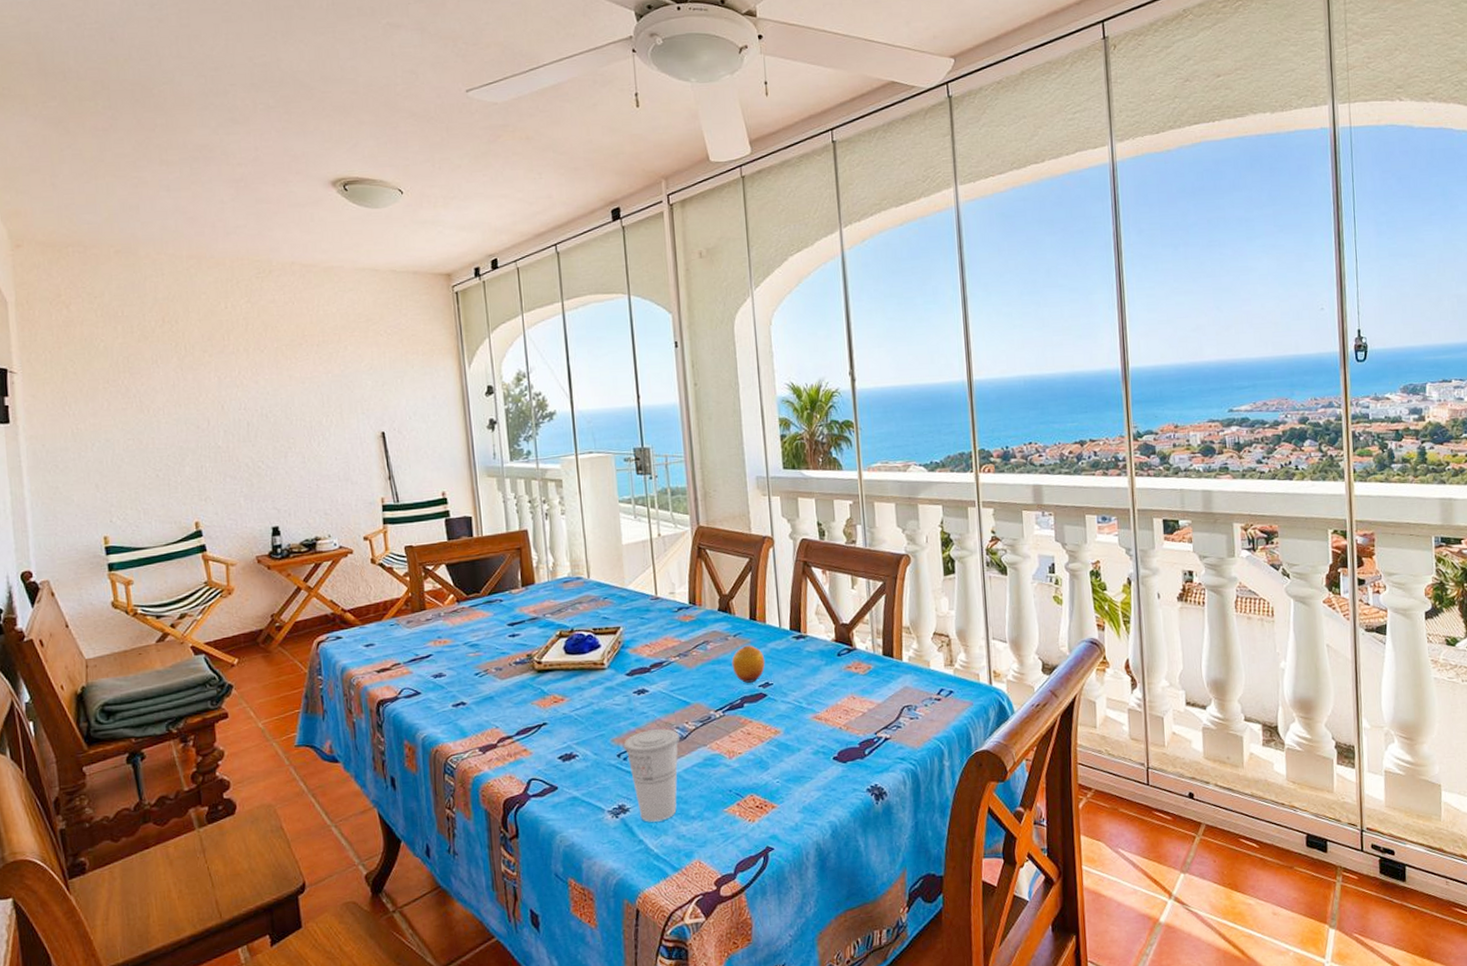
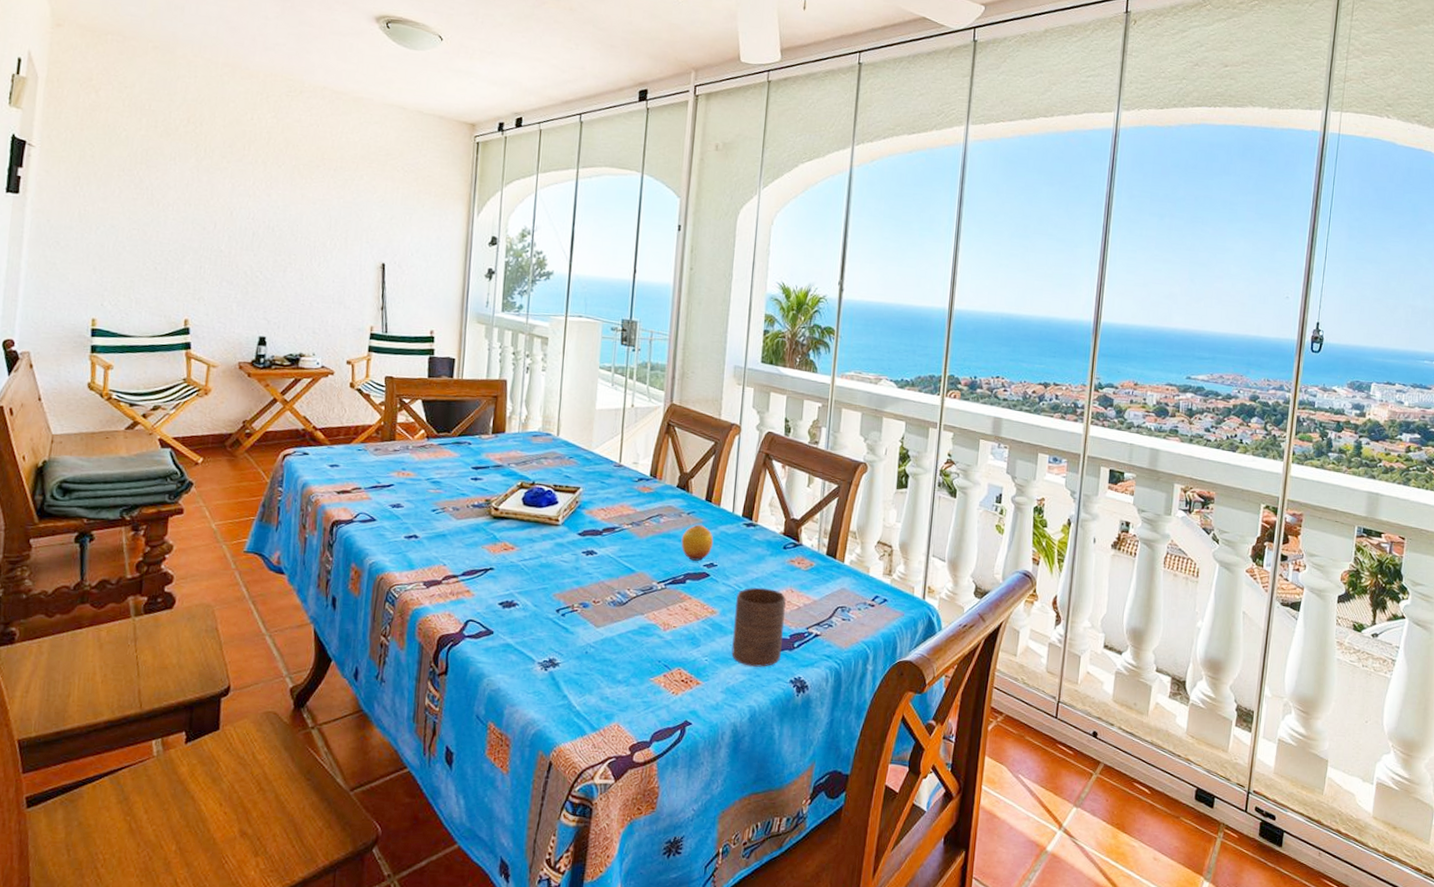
cup: present [623,729,680,822] -> none [564,591,620,680]
cup: none [798,699,853,782] -> present [731,587,786,667]

